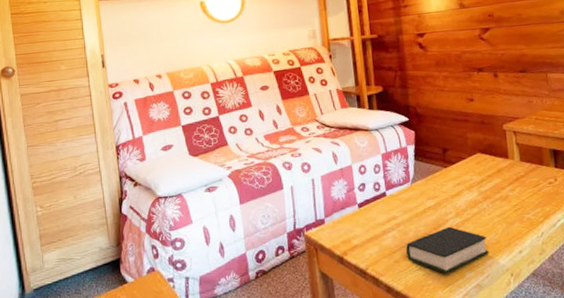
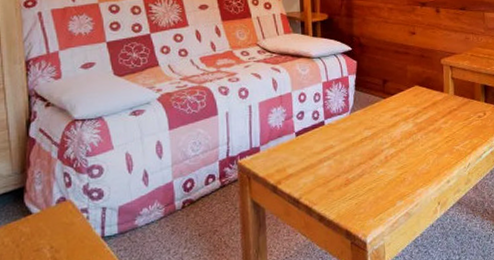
book: present [406,226,490,273] -> none [341,156,420,202]

